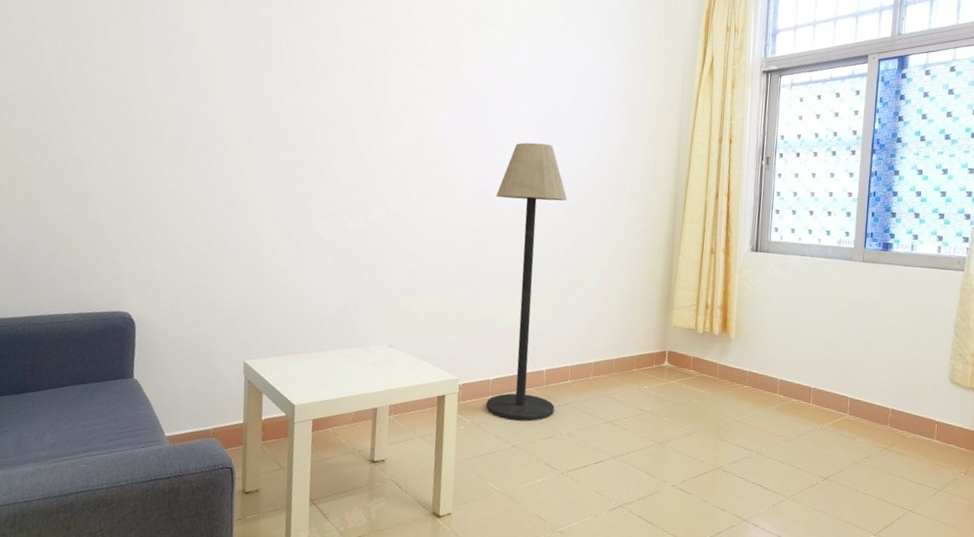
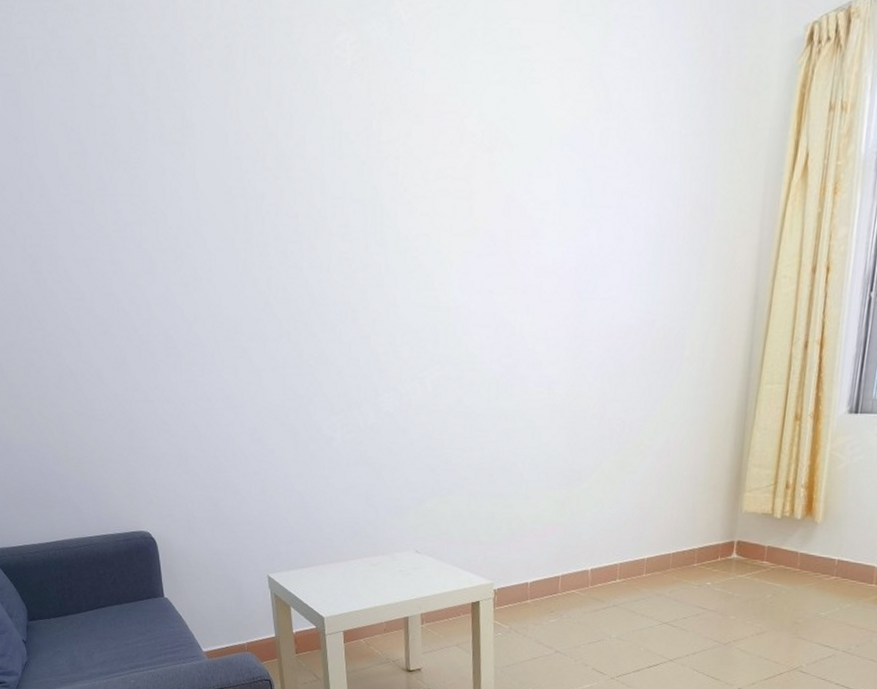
floor lamp: present [486,142,567,421] -> none [525,300,612,625]

